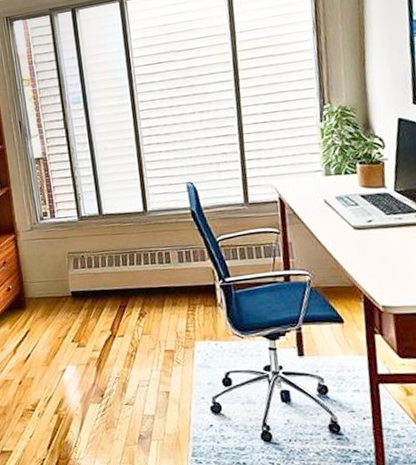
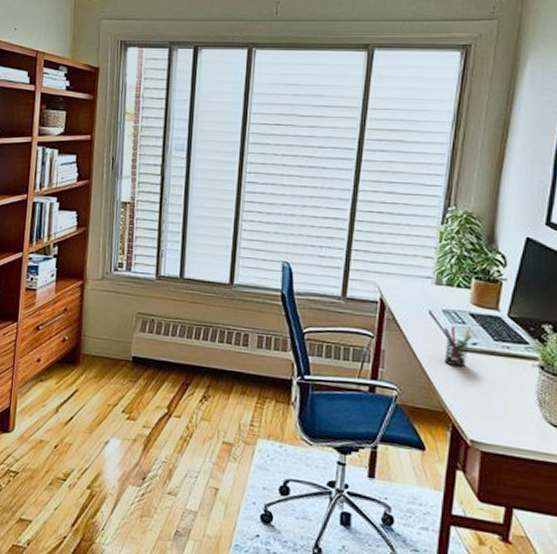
pen holder: none [340,209,366,245] -> present [444,325,472,367]

